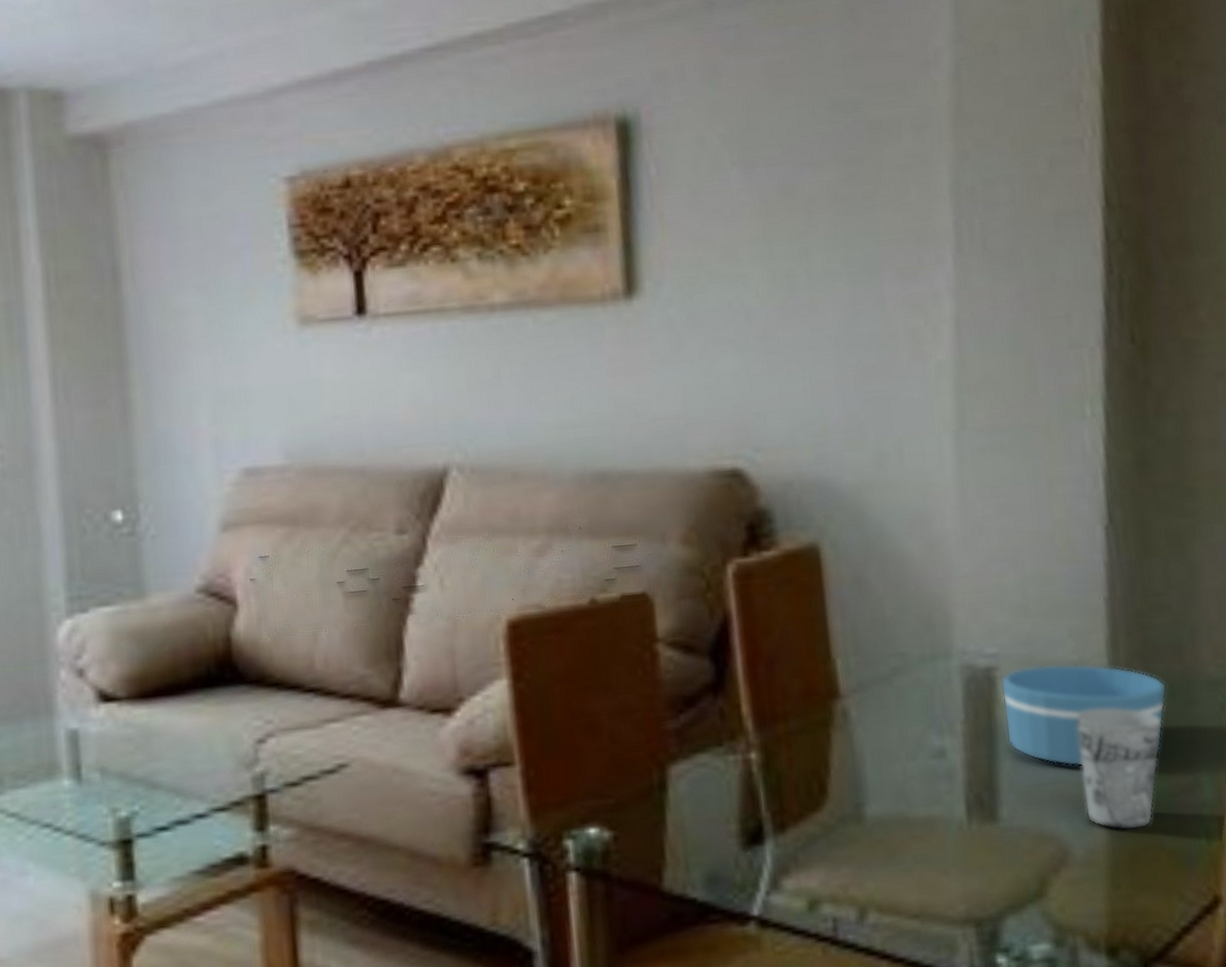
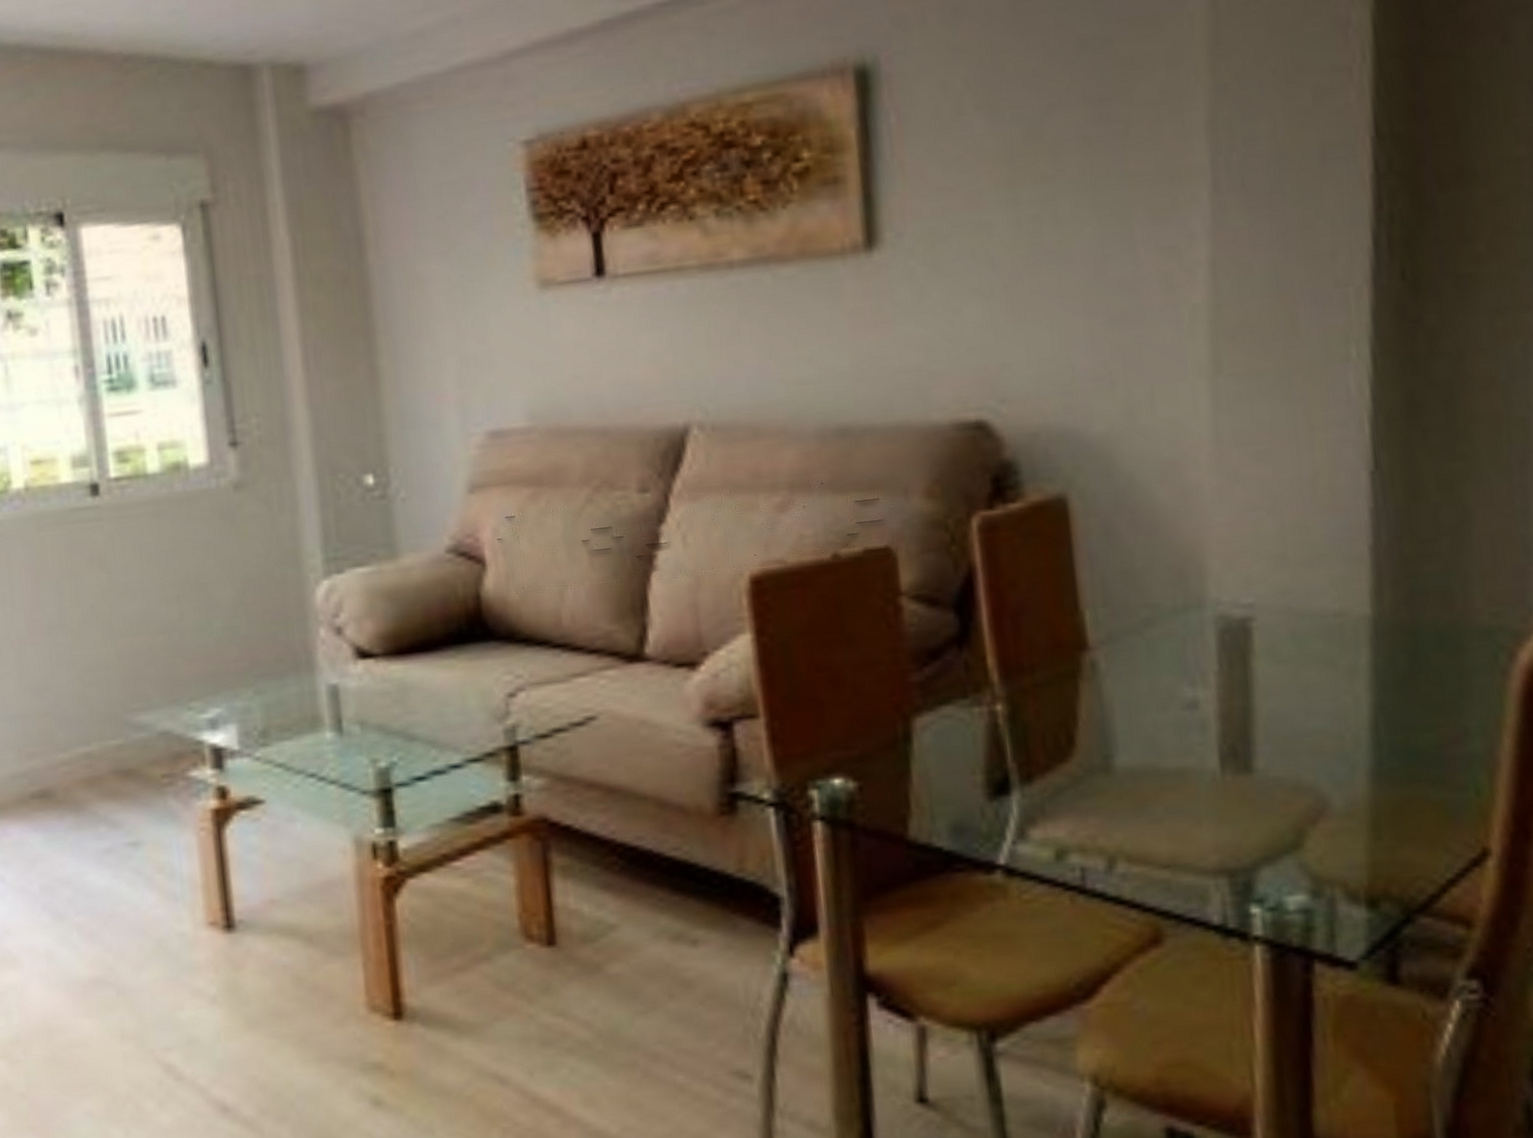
bowl: present [1000,663,1167,767] -> none [1257,613,1435,718]
cup: present [1076,708,1163,831] -> none [1336,658,1431,782]

